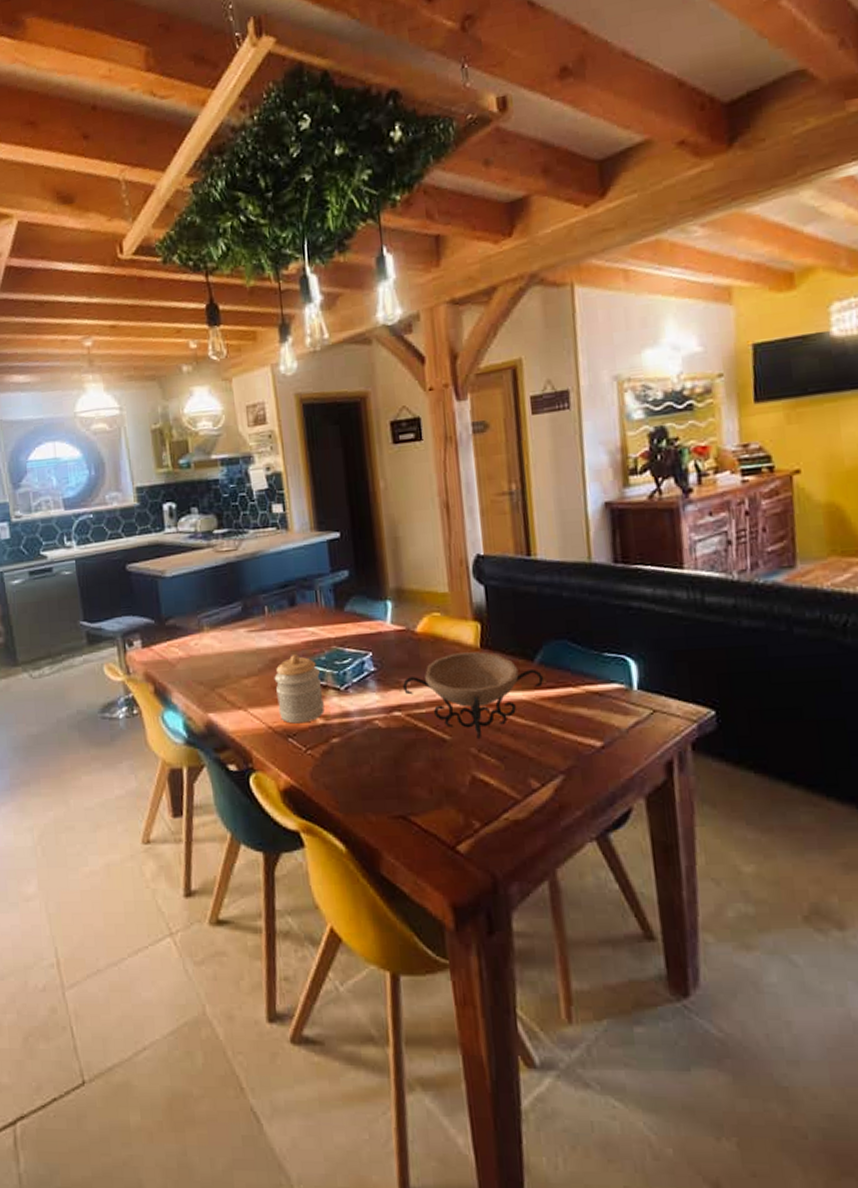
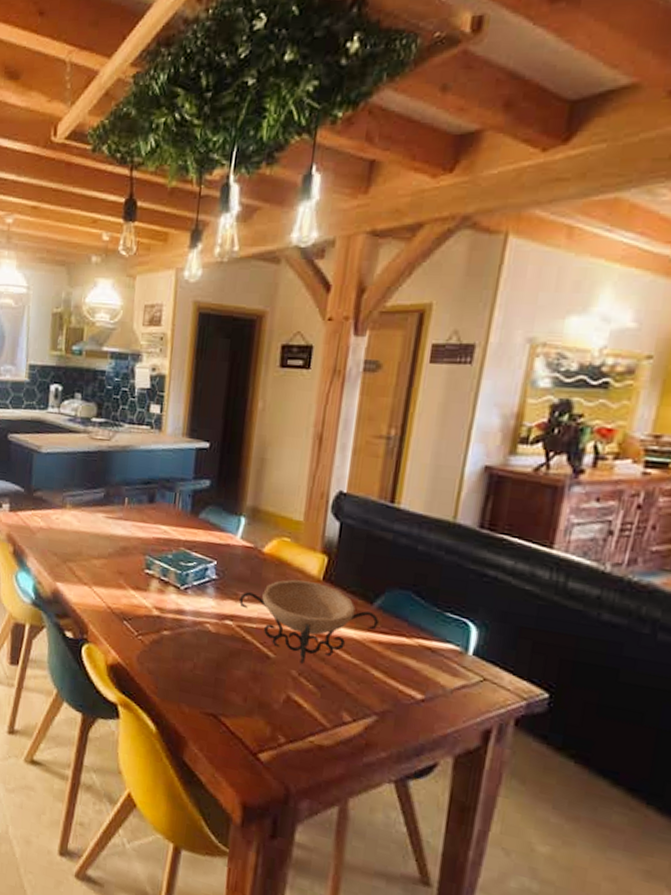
jar: present [274,655,325,724] -> none [119,547,164,611]

